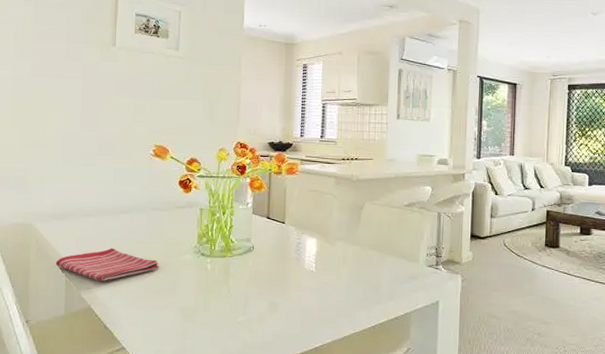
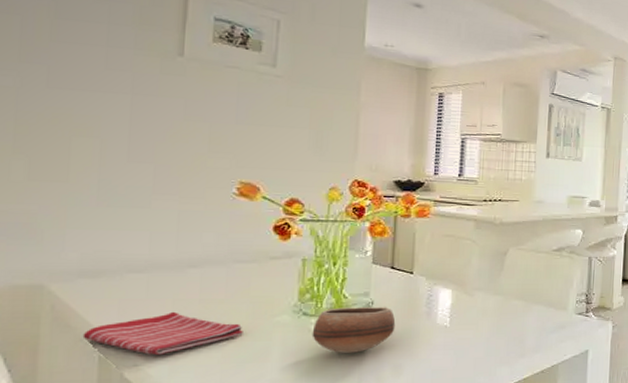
bowl: none [208,250,272,290] -> present [312,306,396,353]

